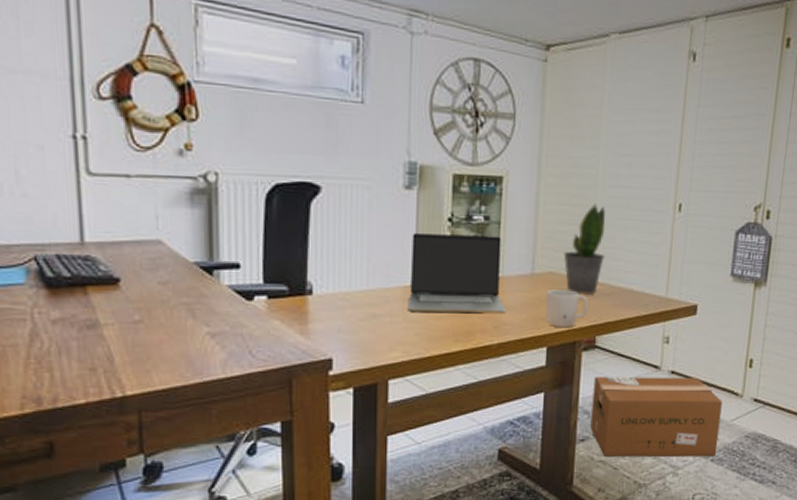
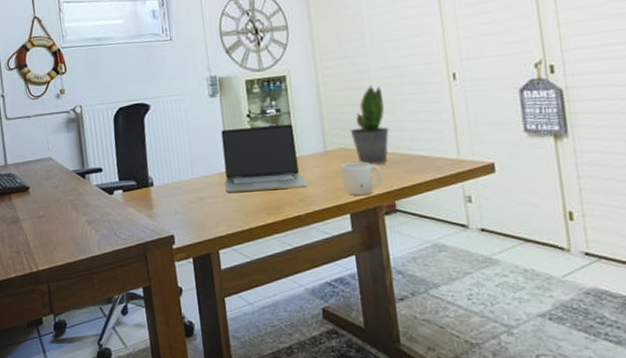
box: present [590,377,723,458] -> none [401,234,554,316]

